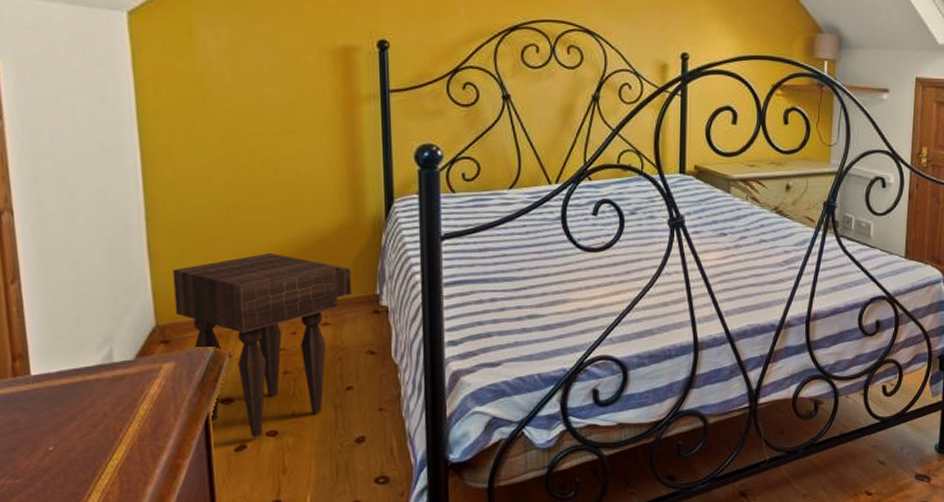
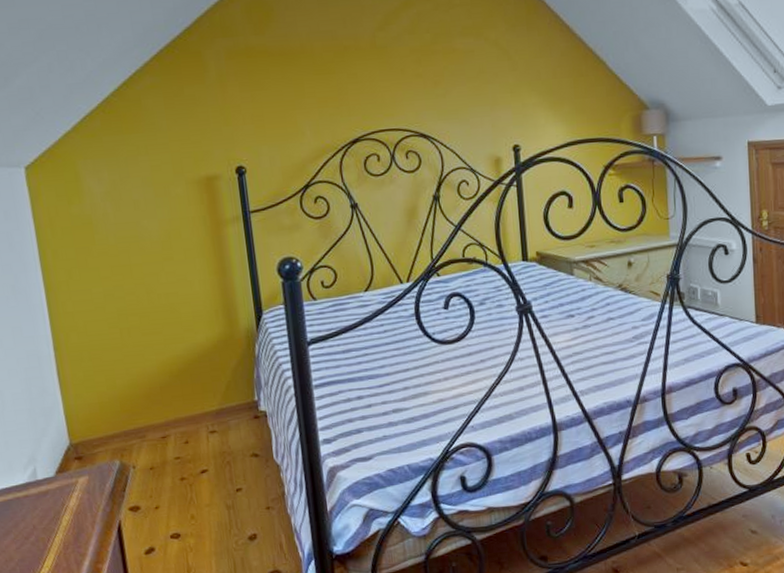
nightstand: present [172,252,352,438] -> none [79,370,234,541]

